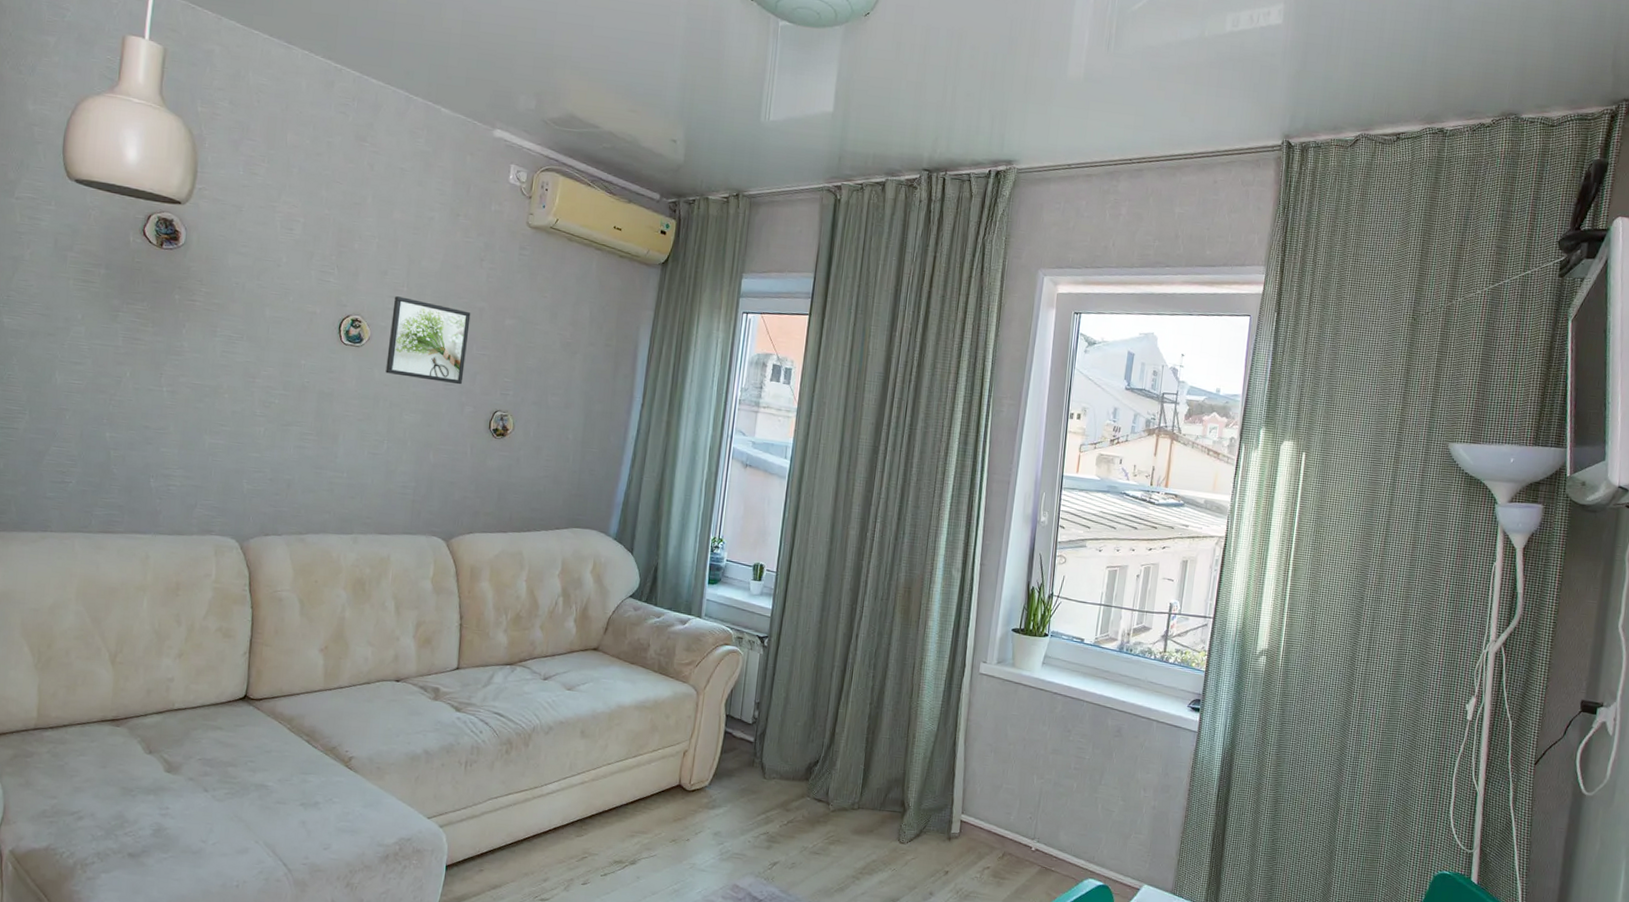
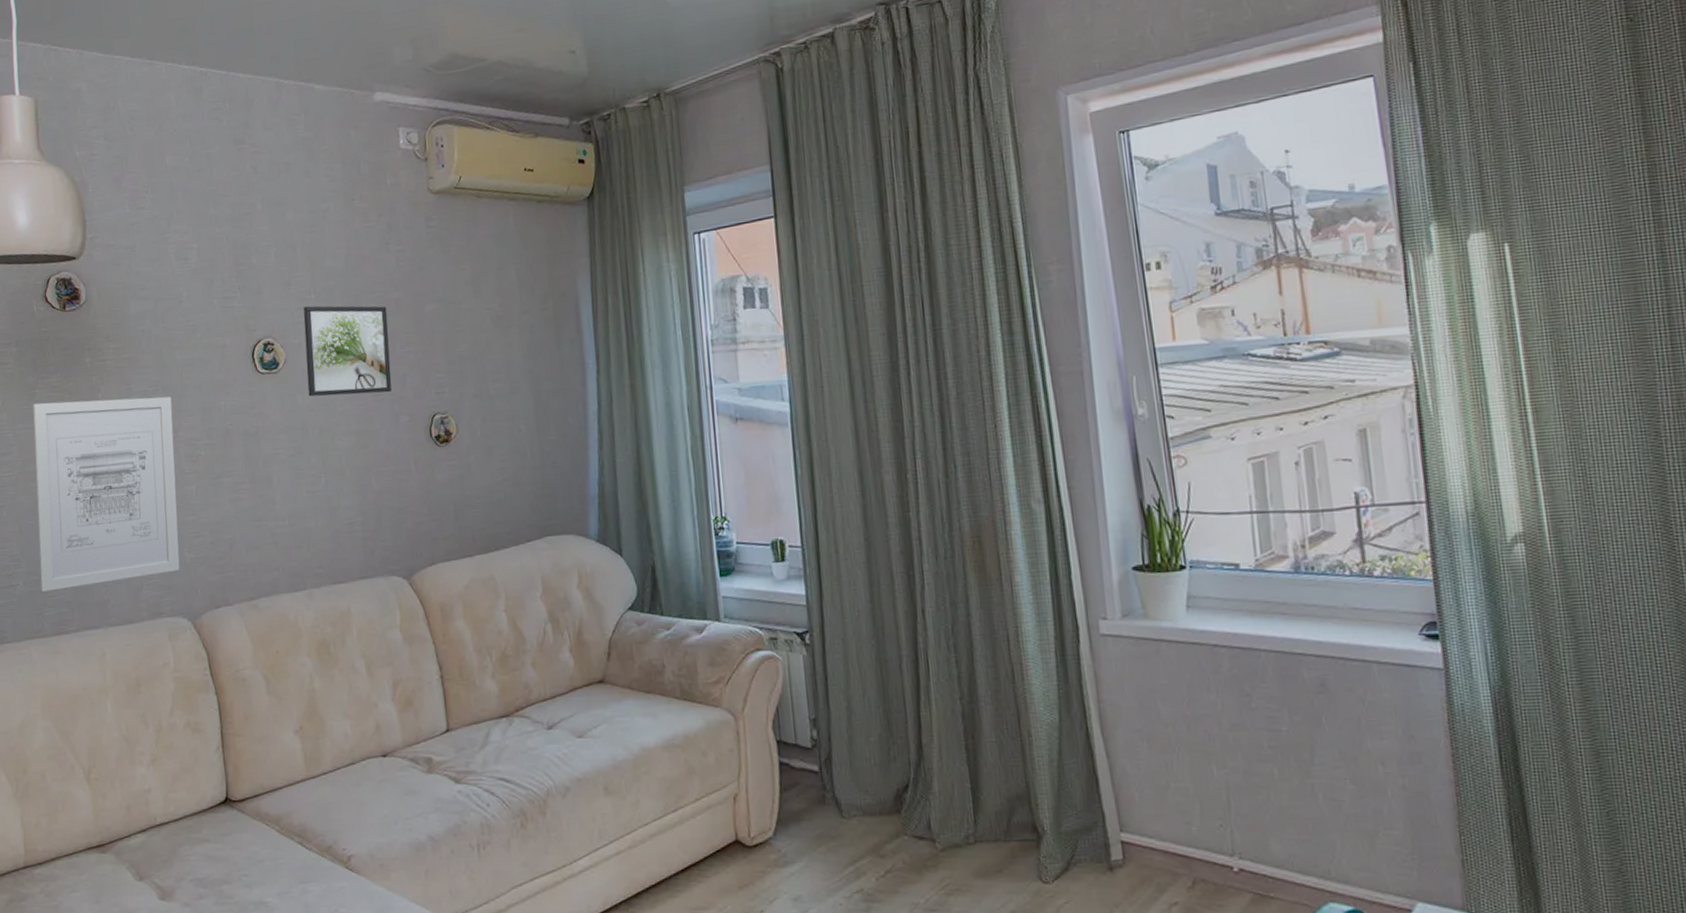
wall art: none [93,324,255,498] -> present [32,396,180,592]

